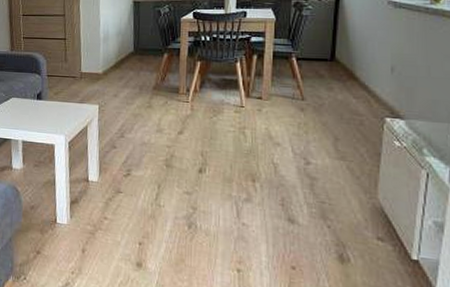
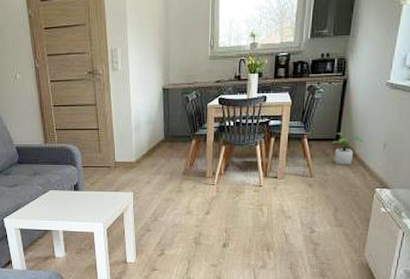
potted plant: none [325,52,365,89] -> present [331,132,364,165]

